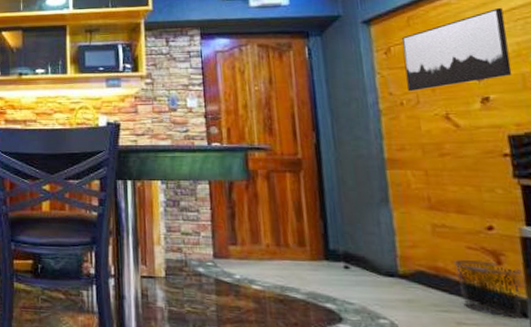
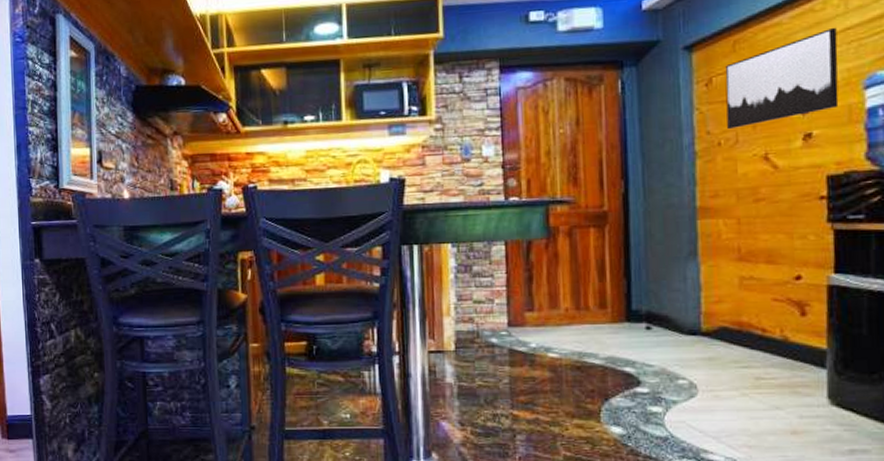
waste bin: present [453,260,522,319] -> none [758,313,825,370]

